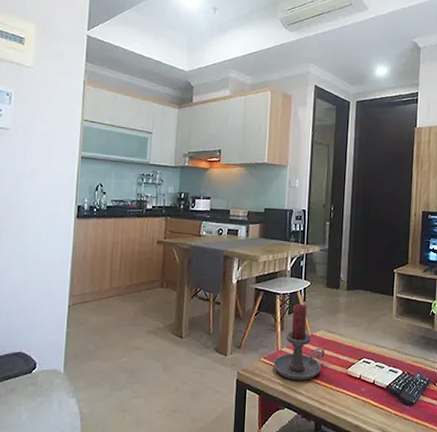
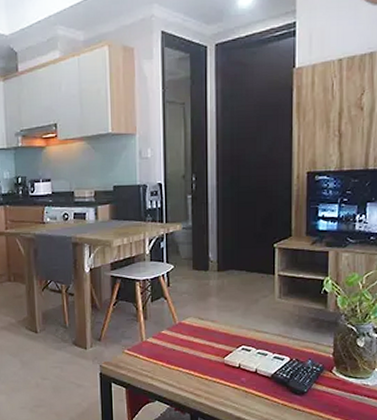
candle holder: present [273,303,325,381] -> none [139,289,196,372]

